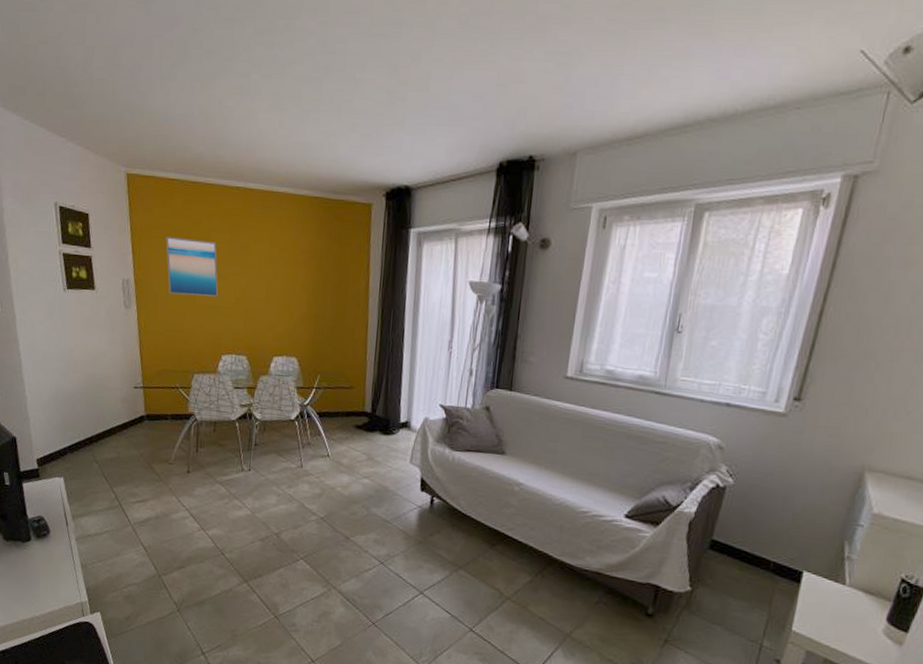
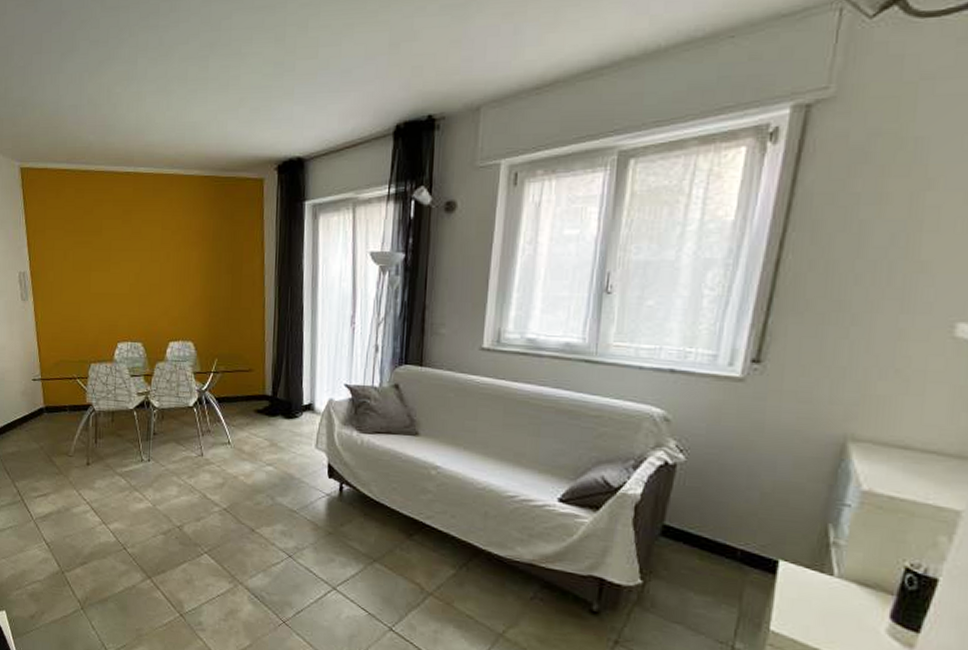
wall art: present [166,237,219,297] -> none [59,227,112,285]

